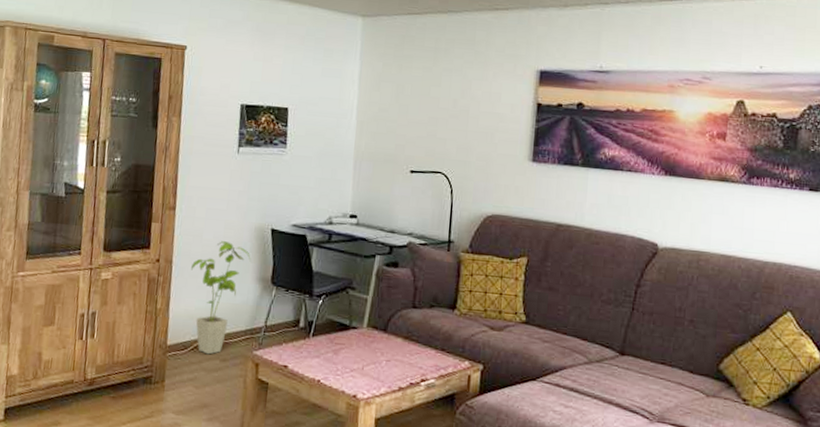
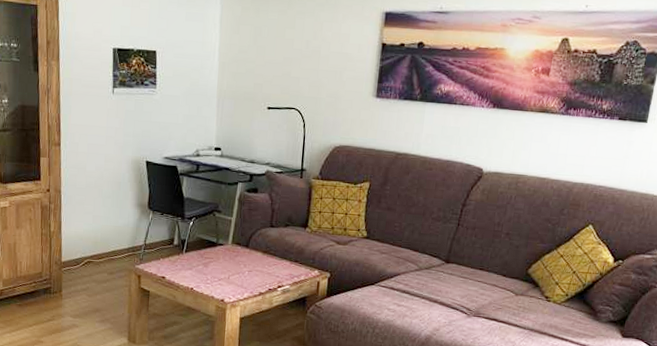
house plant: present [190,241,251,355] -> none [77,172,130,269]

